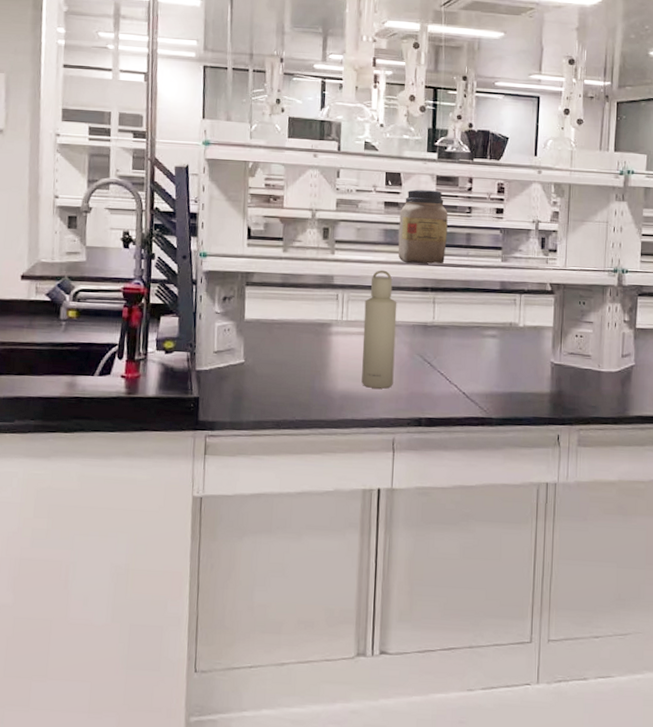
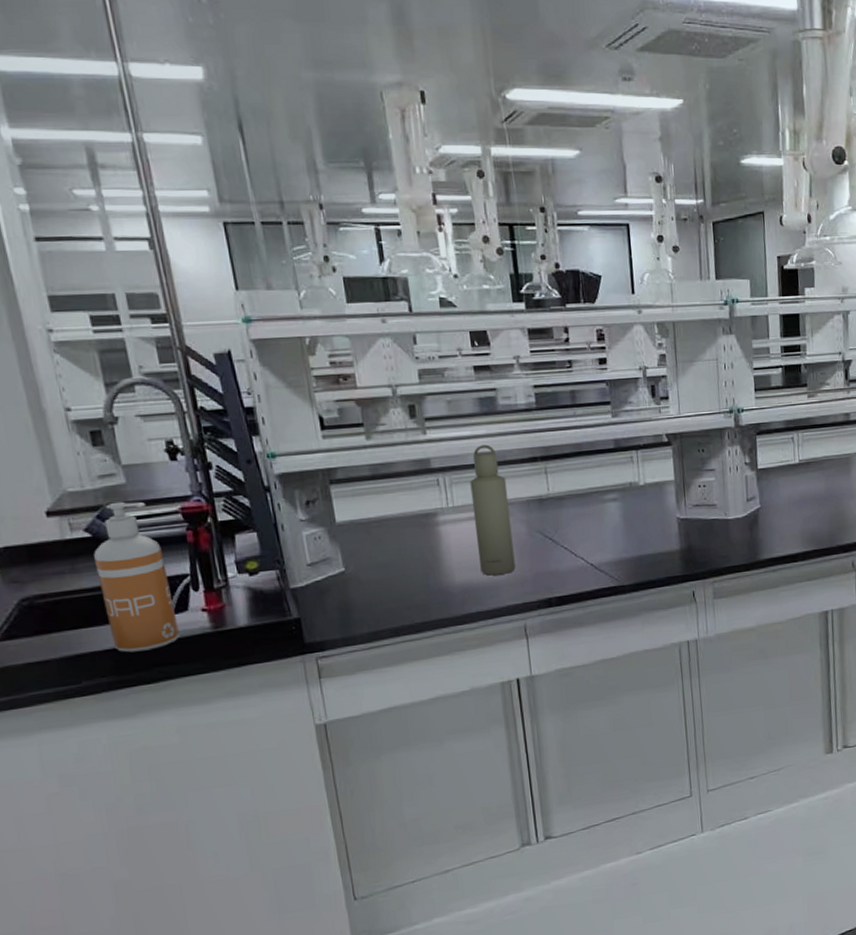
soap dispenser: none [46,275,101,404] -> present [94,501,180,653]
jar: present [398,189,448,264] -> none [492,346,551,433]

